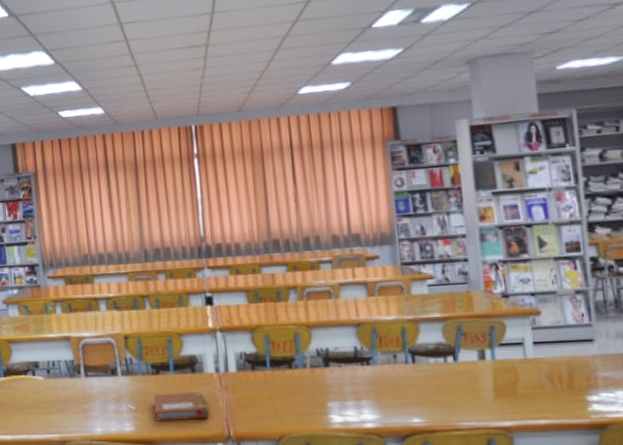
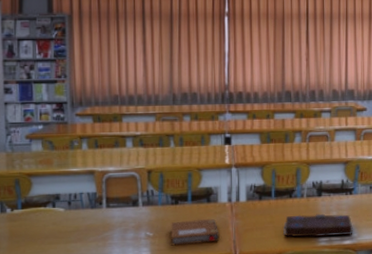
book: none [284,388,377,418] -> present [283,213,354,238]

